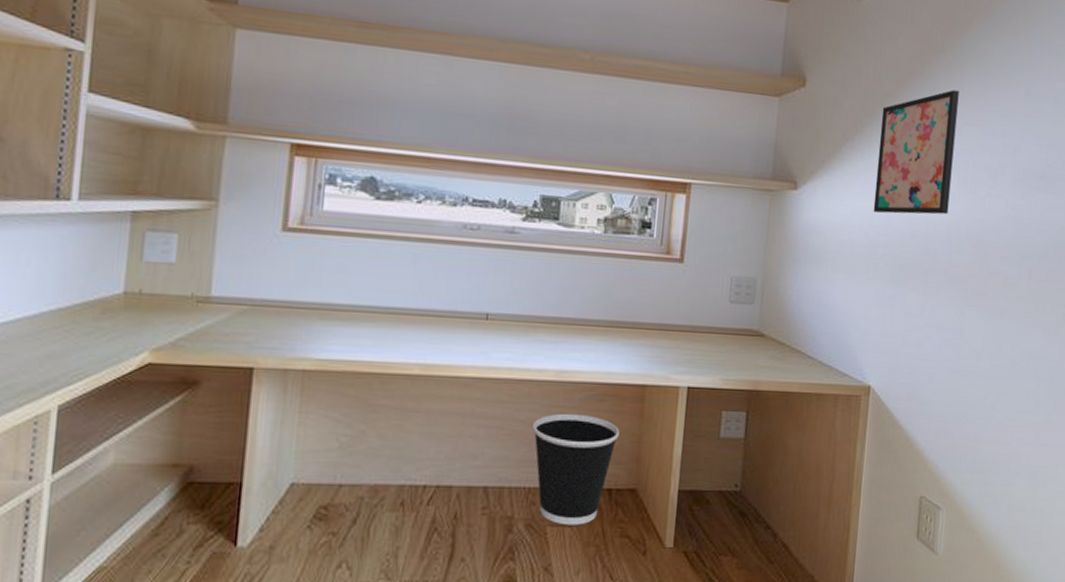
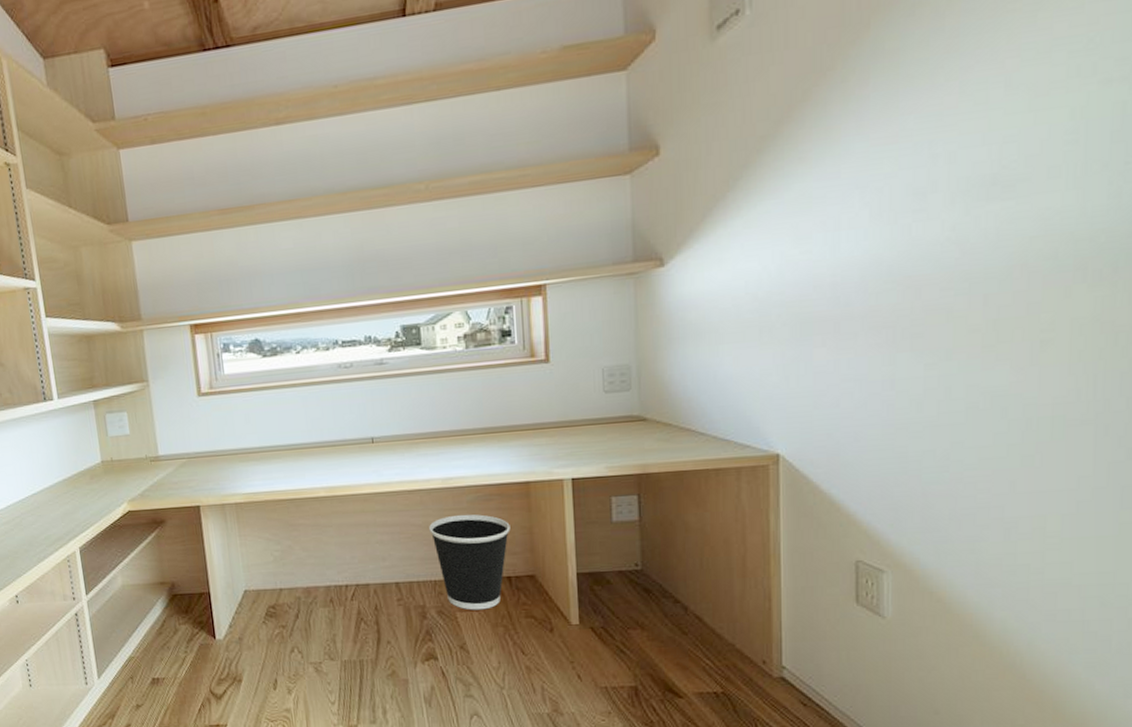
wall art: present [873,90,959,215] -> none [758,108,861,272]

